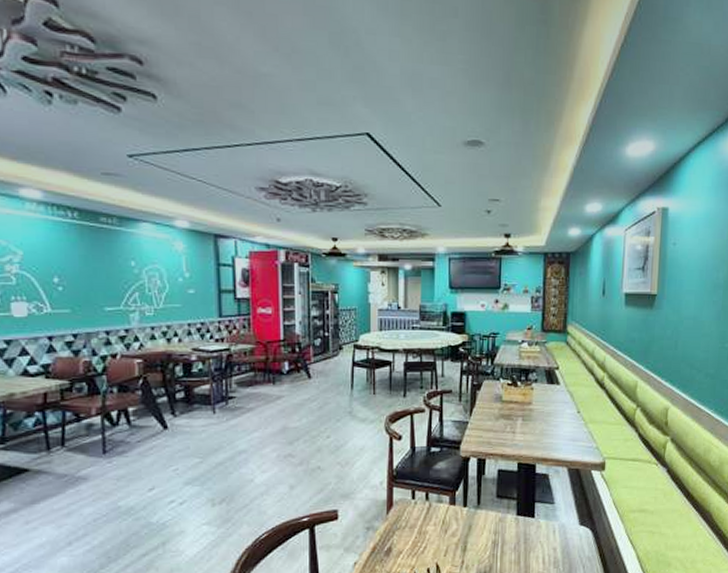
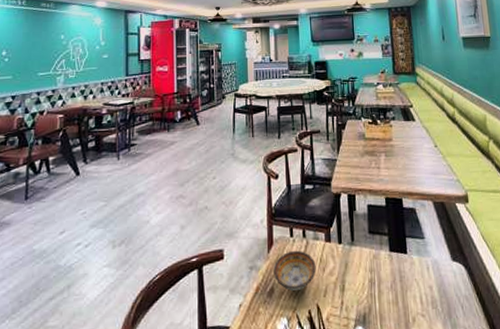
bowl: none [392,512,438,550] -> present [273,250,317,291]

